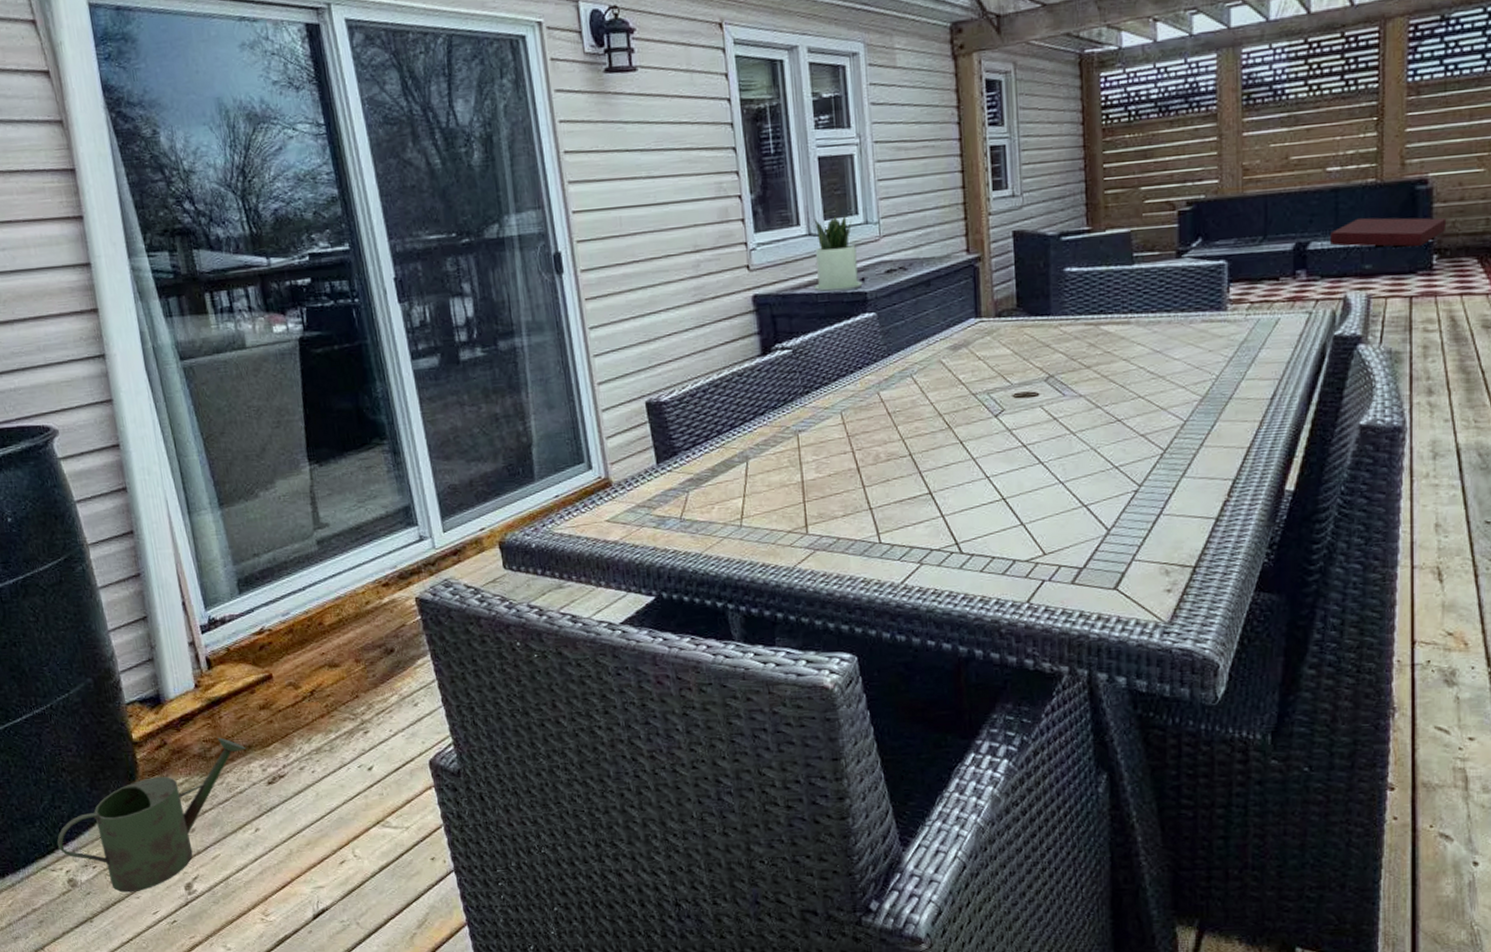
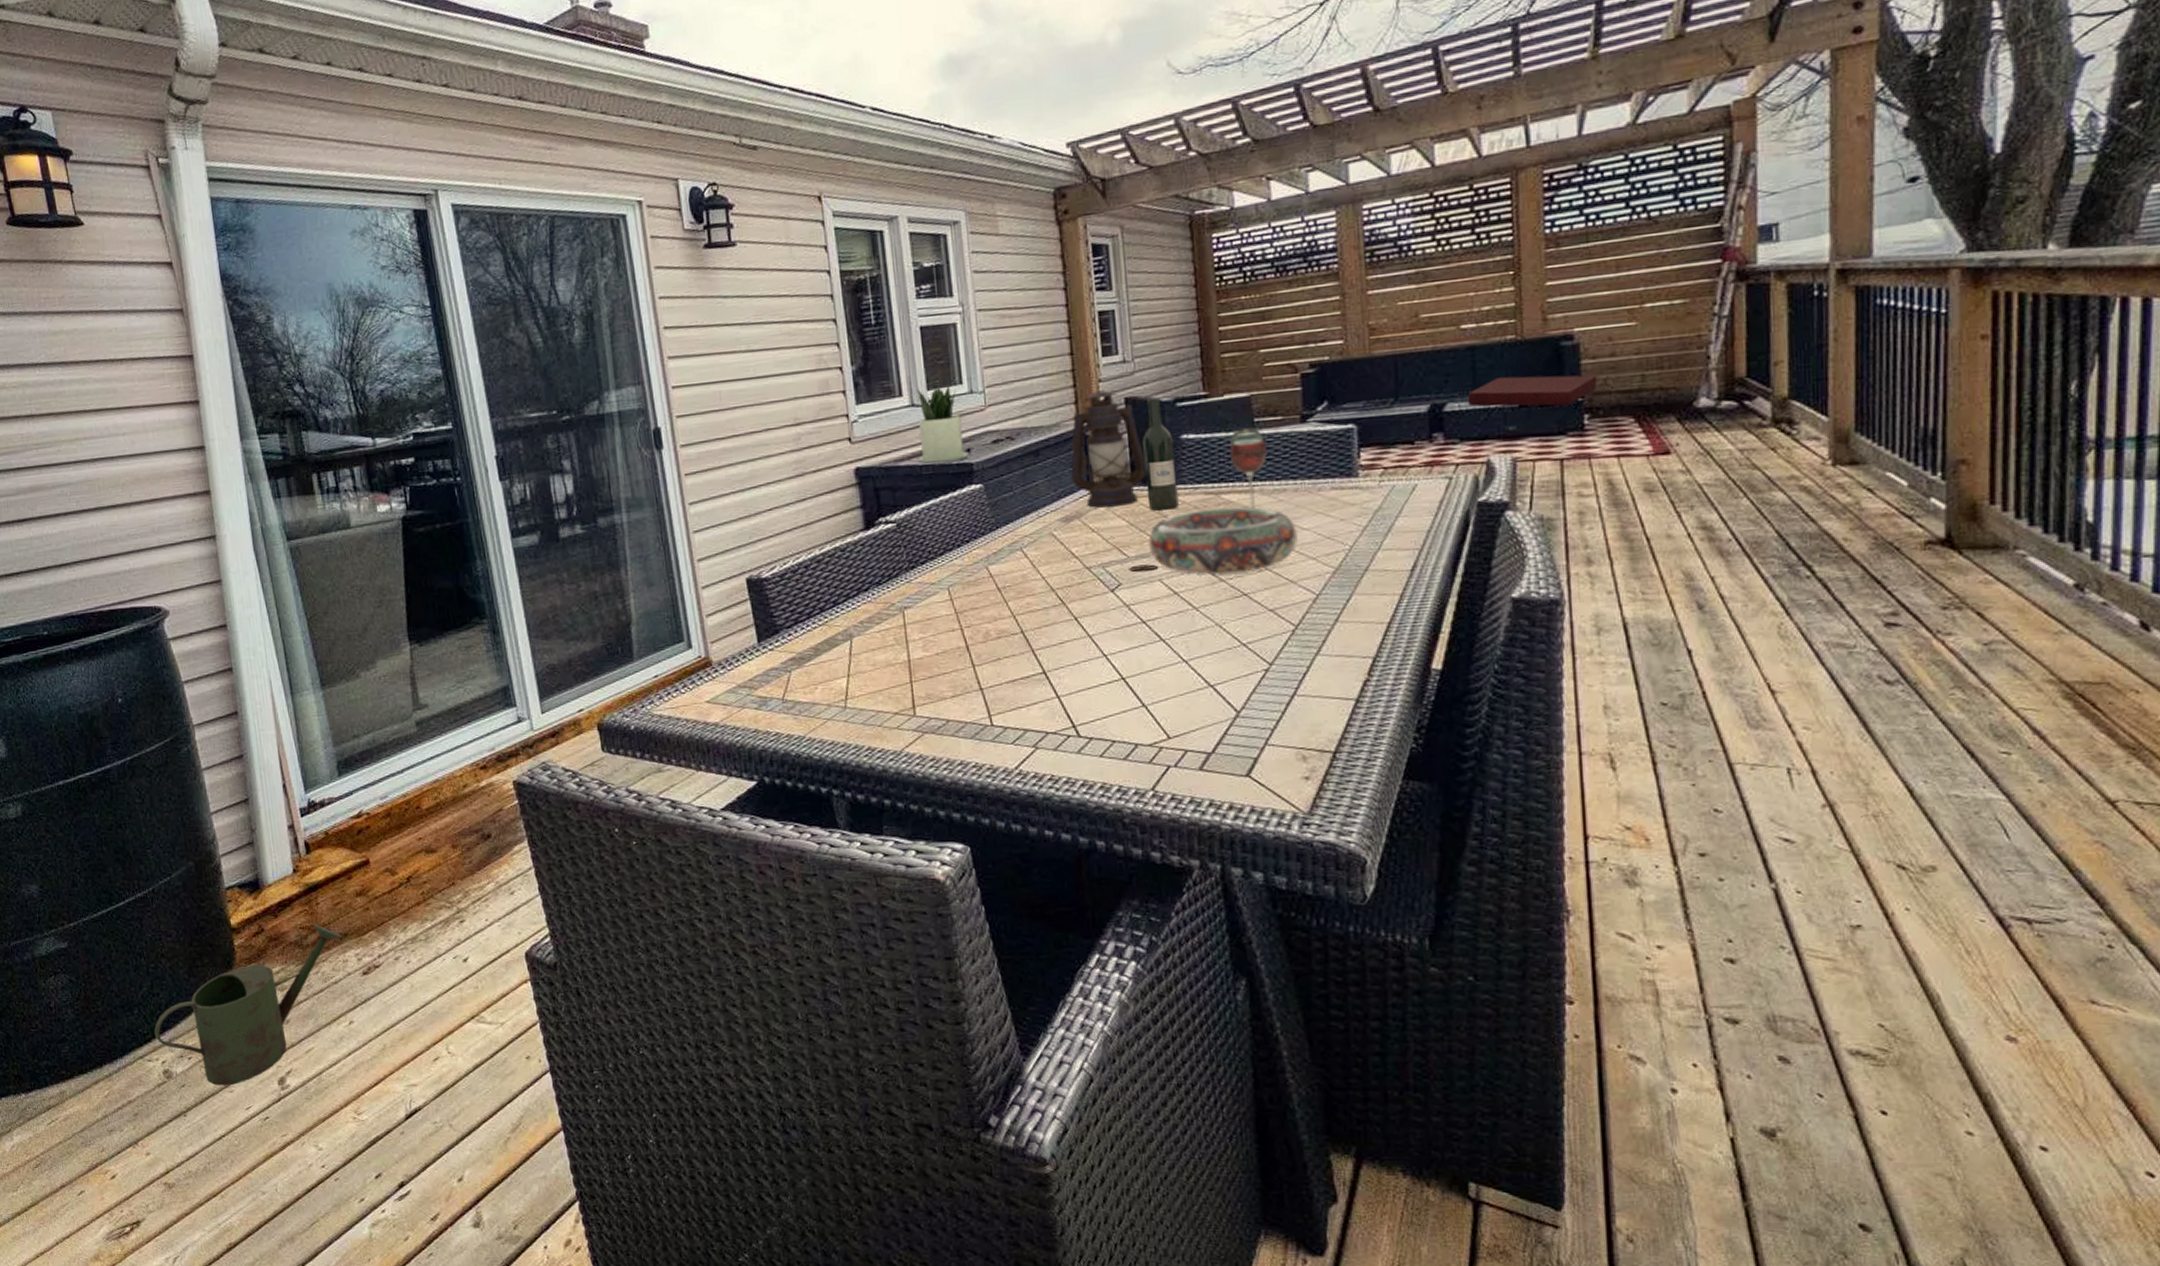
lantern: none [960,223,1032,337] -> present [1070,390,1147,508]
wine bottle: none [1027,231,1061,340] -> present [1141,397,1179,511]
decorative bowl: none [1030,337,1169,401] -> present [1147,506,1298,574]
wineglass: none [1109,262,1144,340] -> present [1229,427,1267,509]

